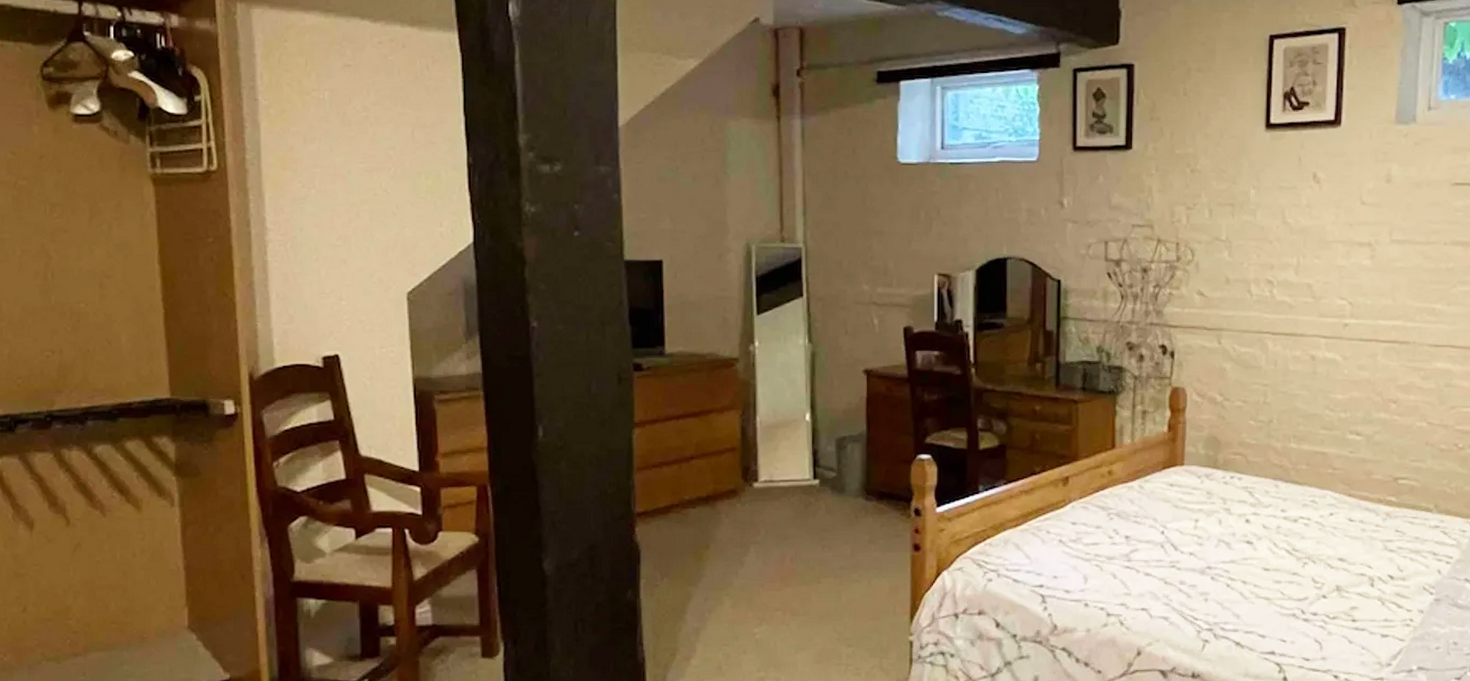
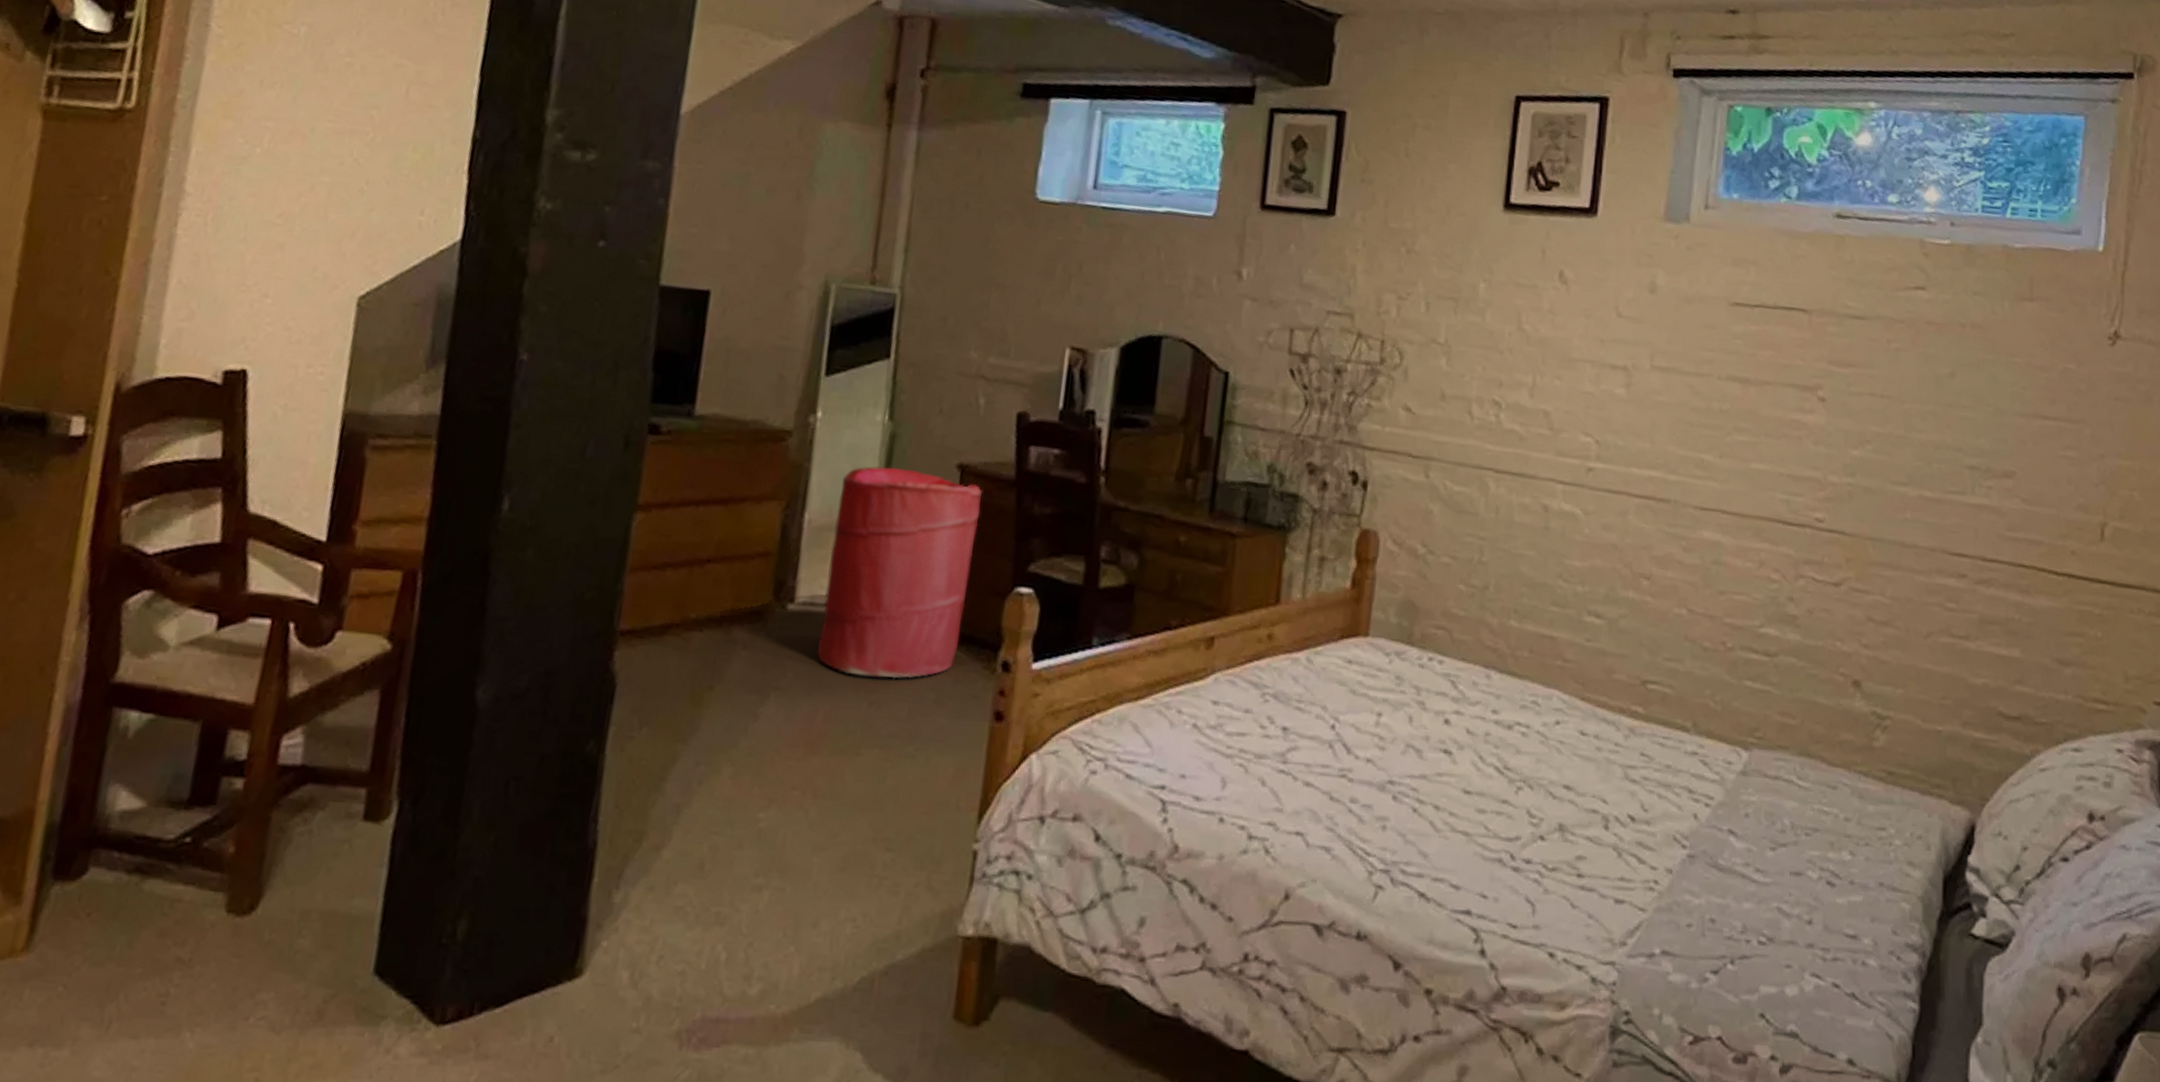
laundry hamper: none [779,377,885,528] -> present [816,466,983,679]

